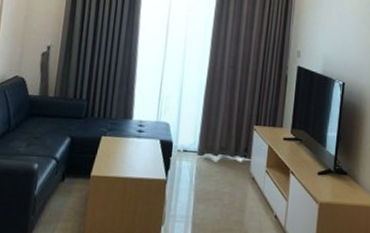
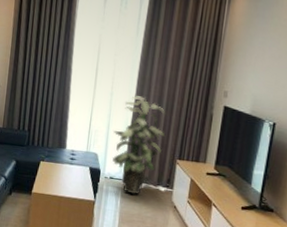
indoor plant: none [186,56,242,169] -> present [112,96,166,195]

